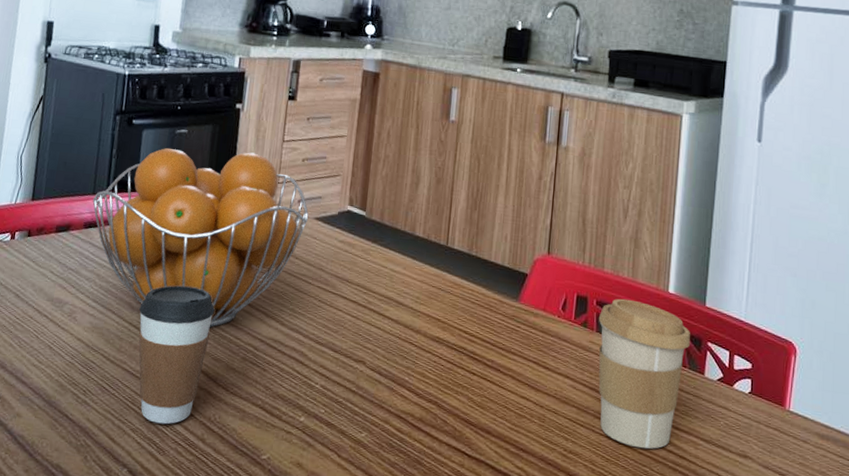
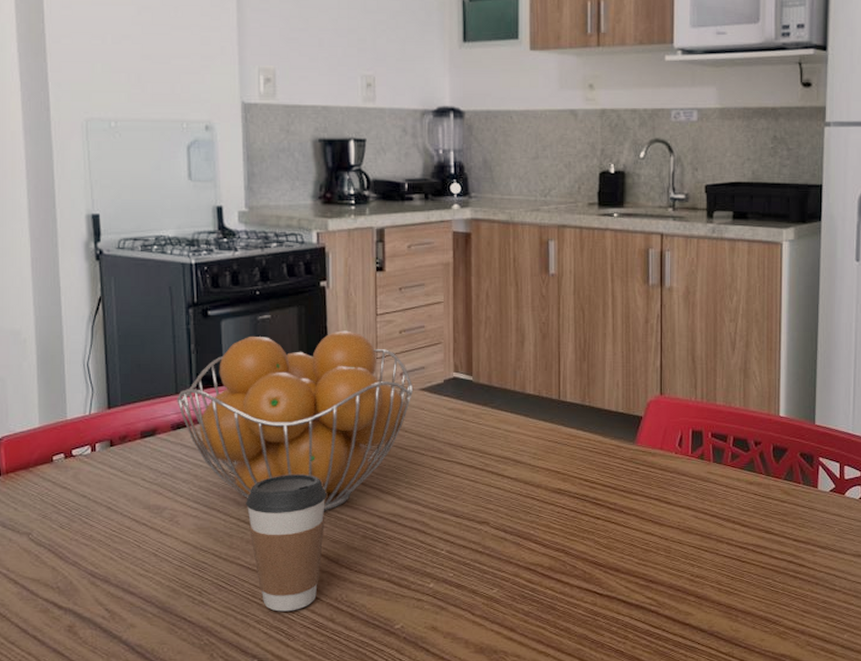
coffee cup: present [598,298,691,449] -> none [714,428,803,563]

